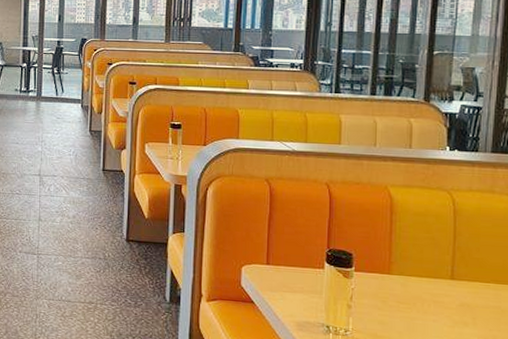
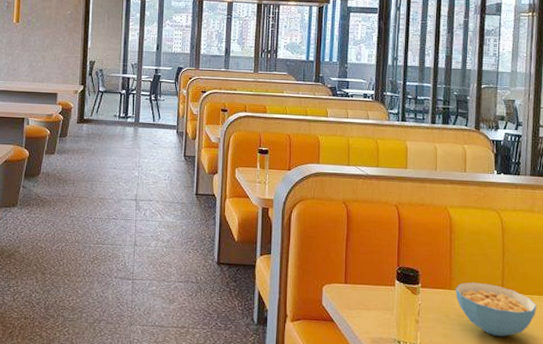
cereal bowl: none [395,267,494,327] -> present [455,282,537,337]

